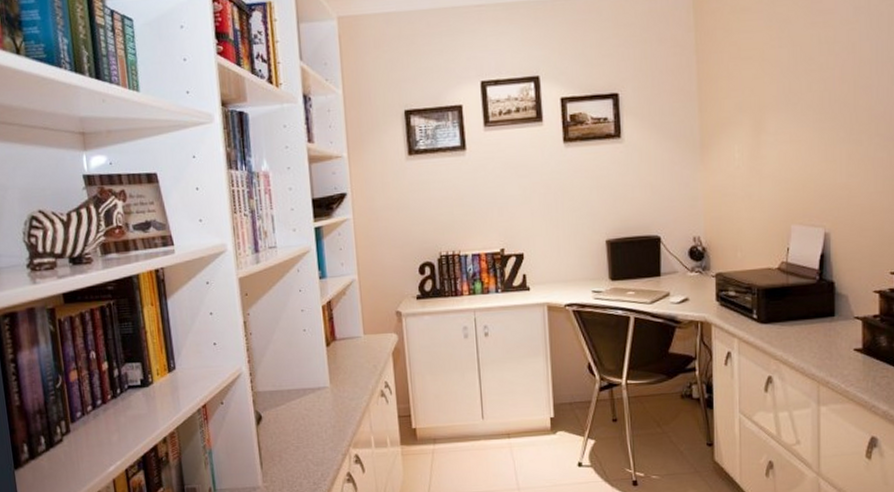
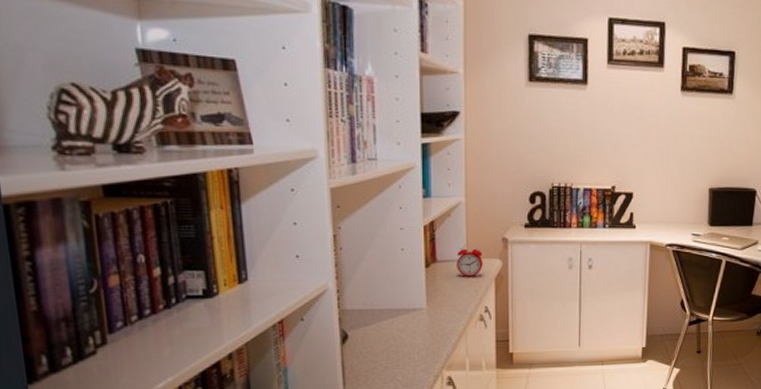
alarm clock: none [354,320,380,353] -> present [457,244,483,277]

